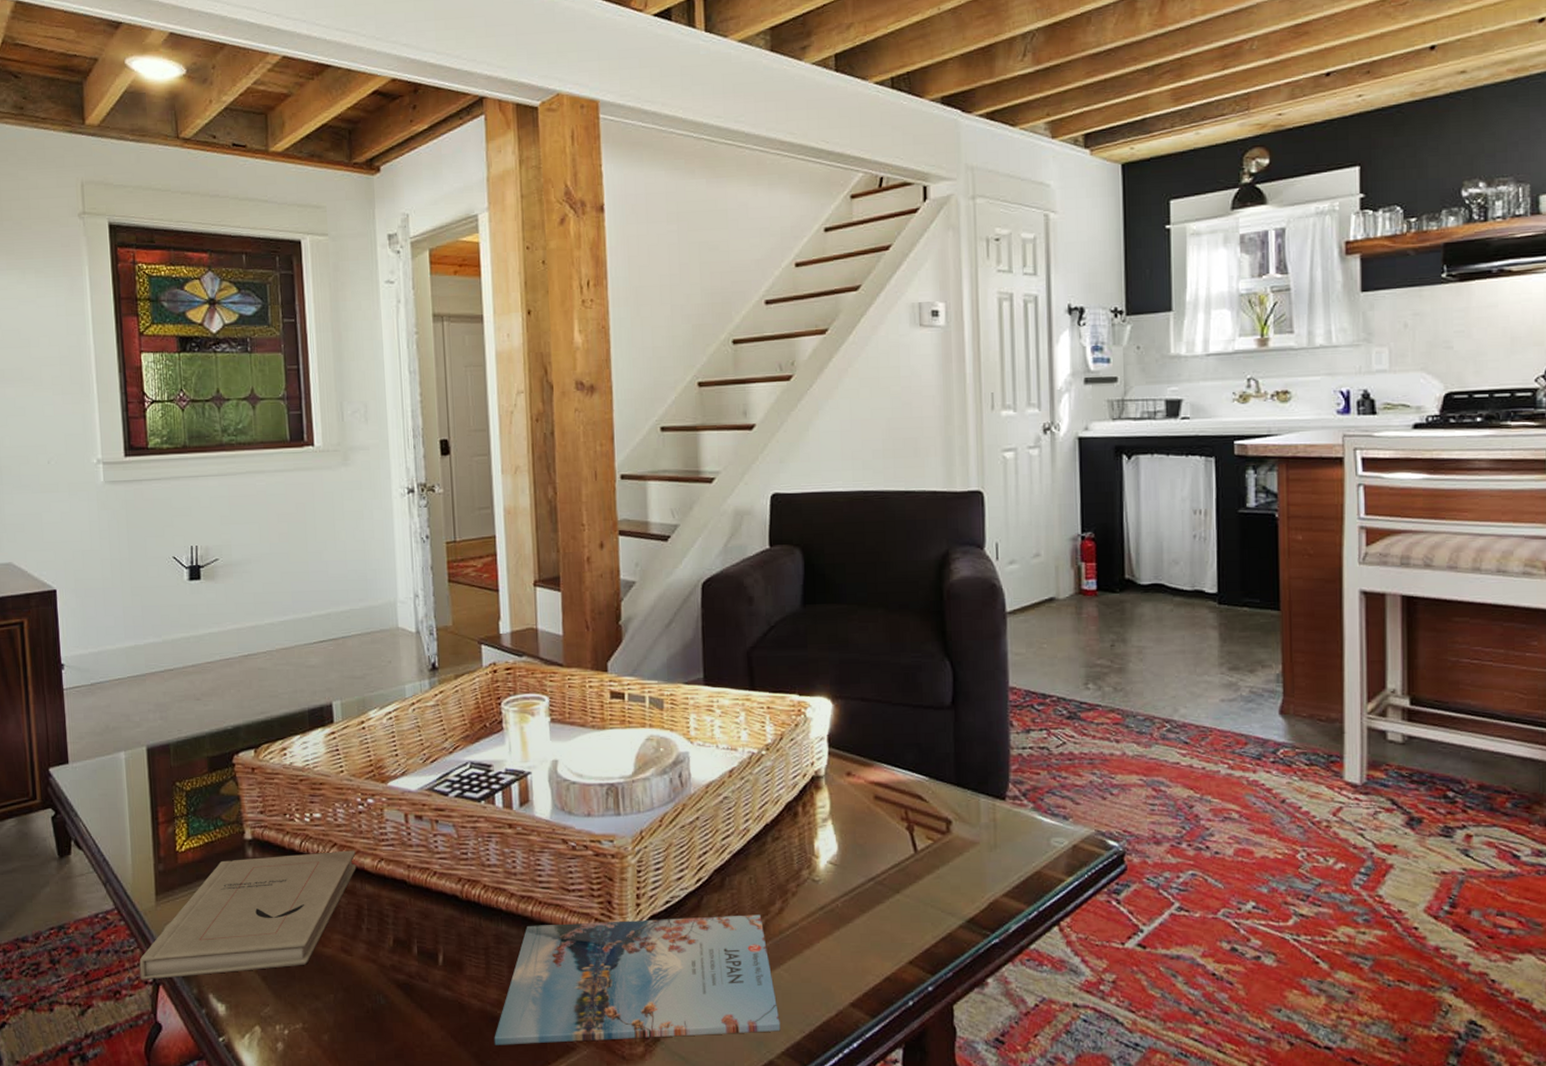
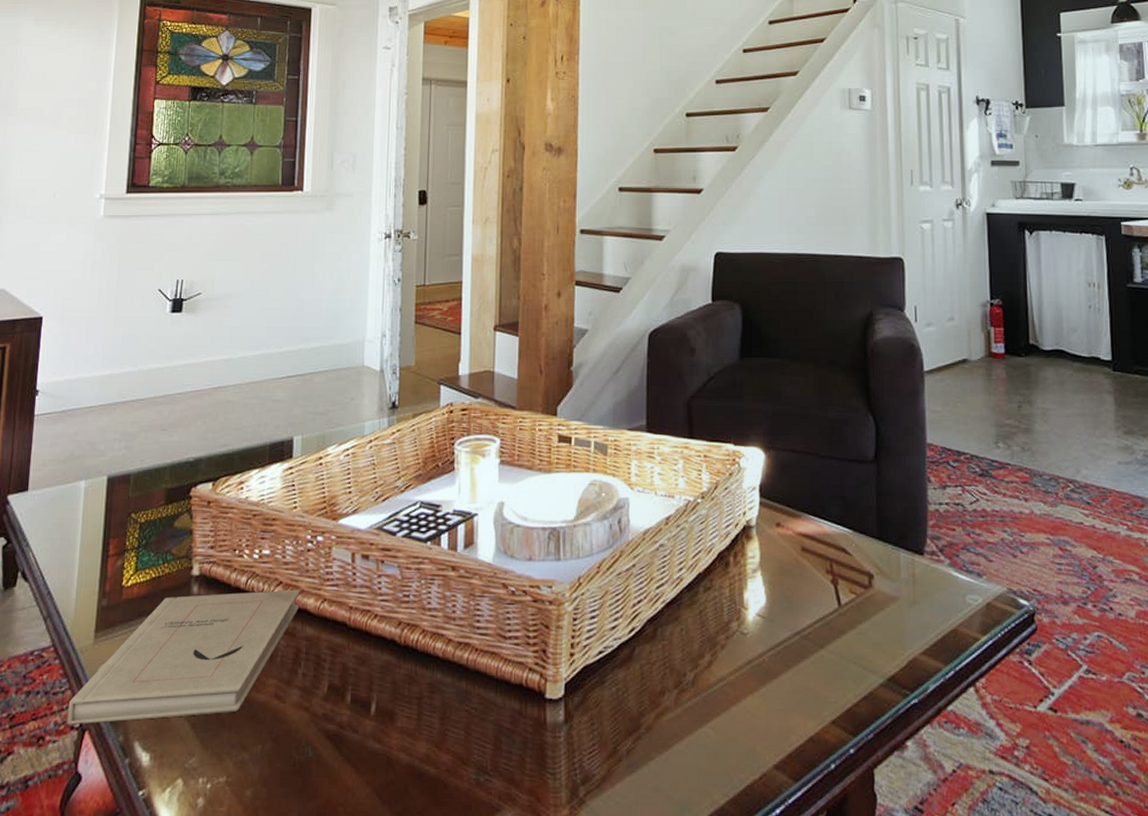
magazine: present [494,914,781,1045] -> none [419,667,705,805]

